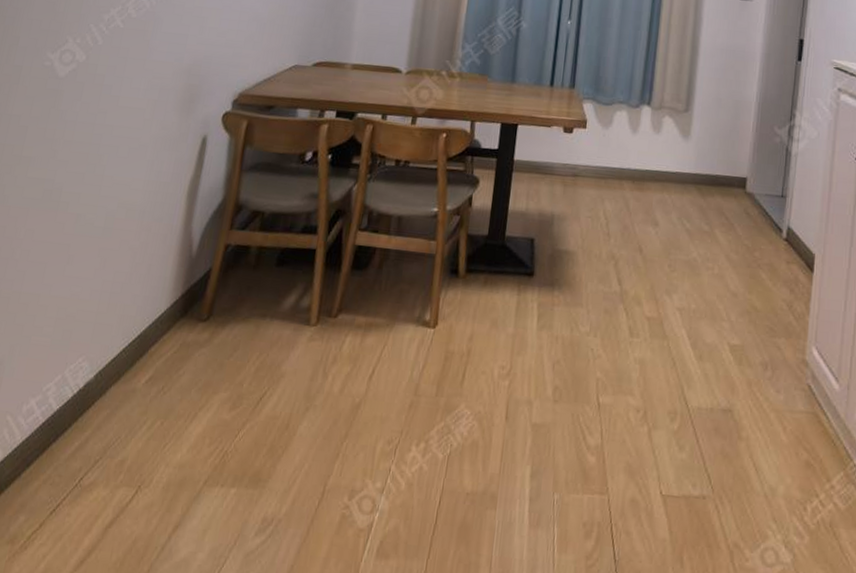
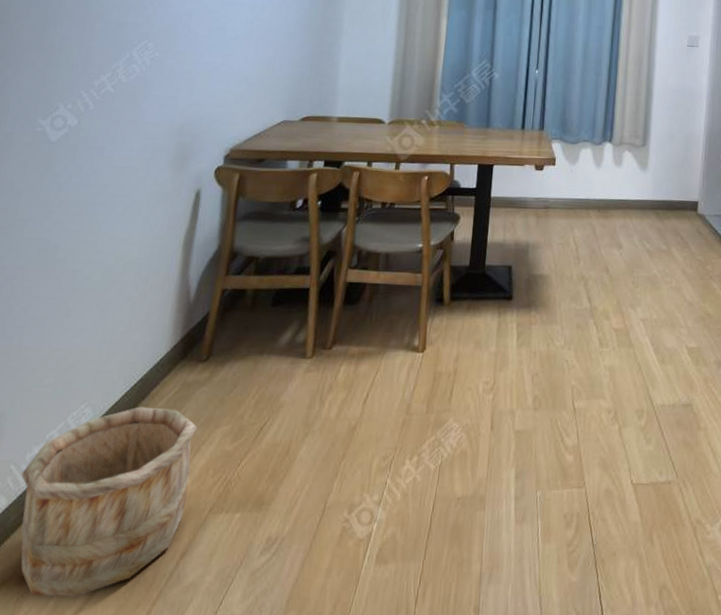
wooden bucket: none [13,364,195,562] -> present [21,406,197,597]

